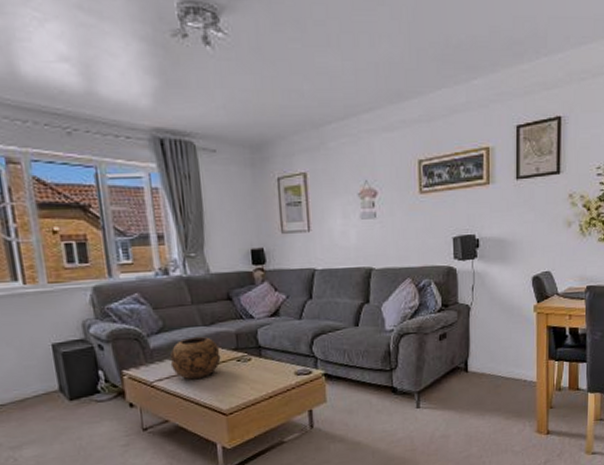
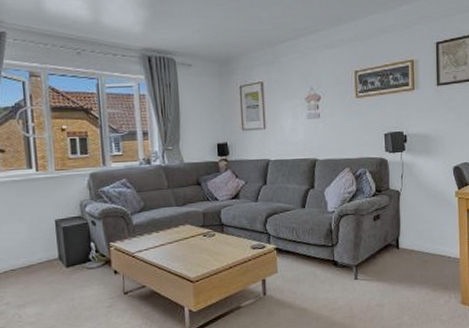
decorative bowl: present [170,337,221,380] -> none [149,215,190,252]

